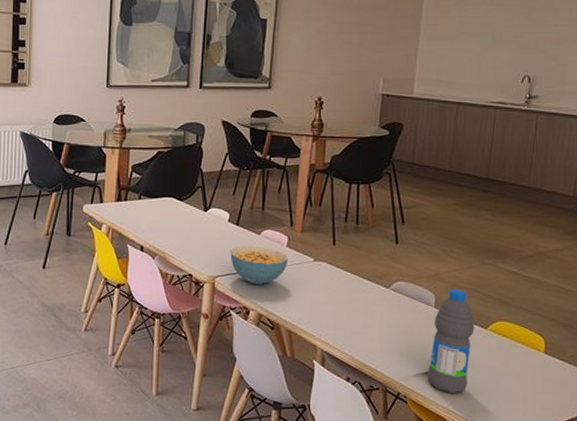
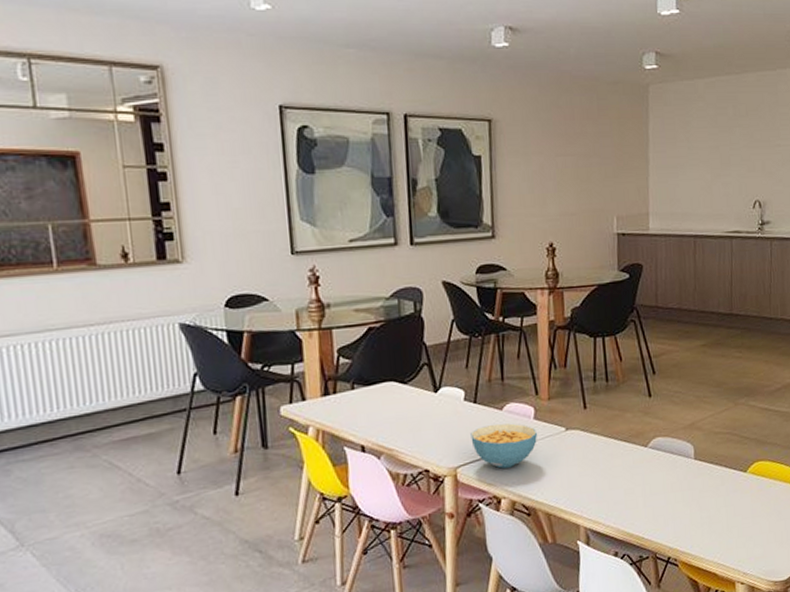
water bottle: present [427,288,475,394] -> none [694,435,735,547]

